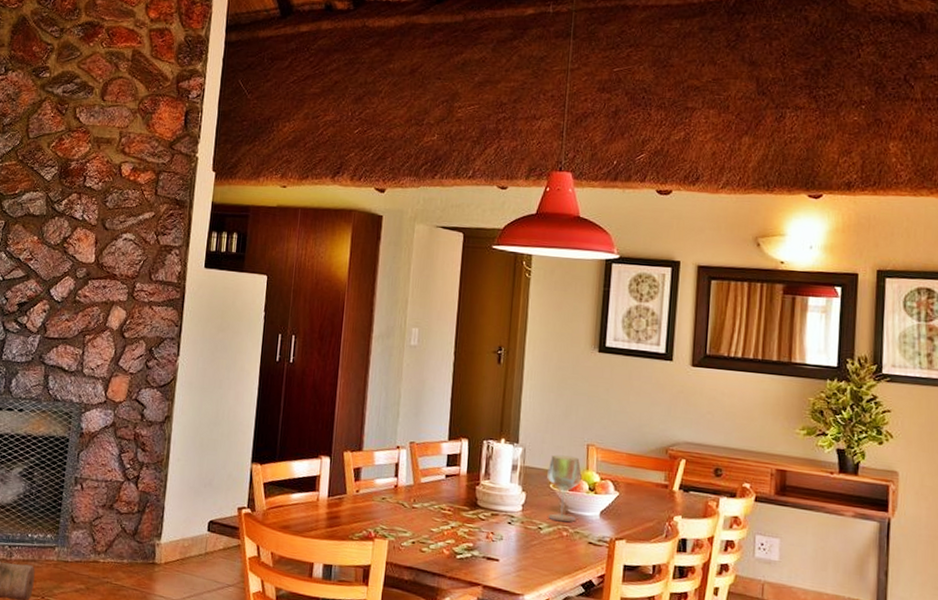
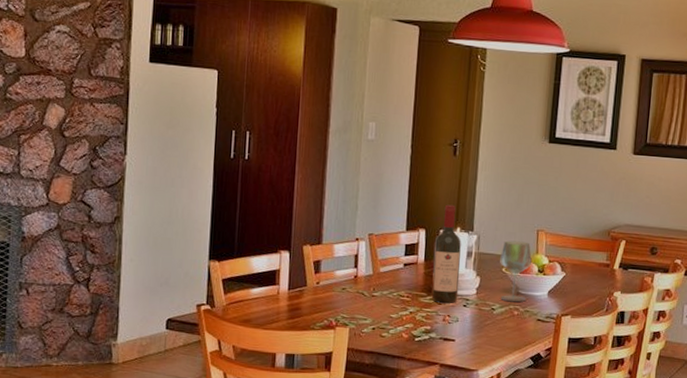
wine bottle: none [474,414,506,520] -> present [431,204,461,303]

